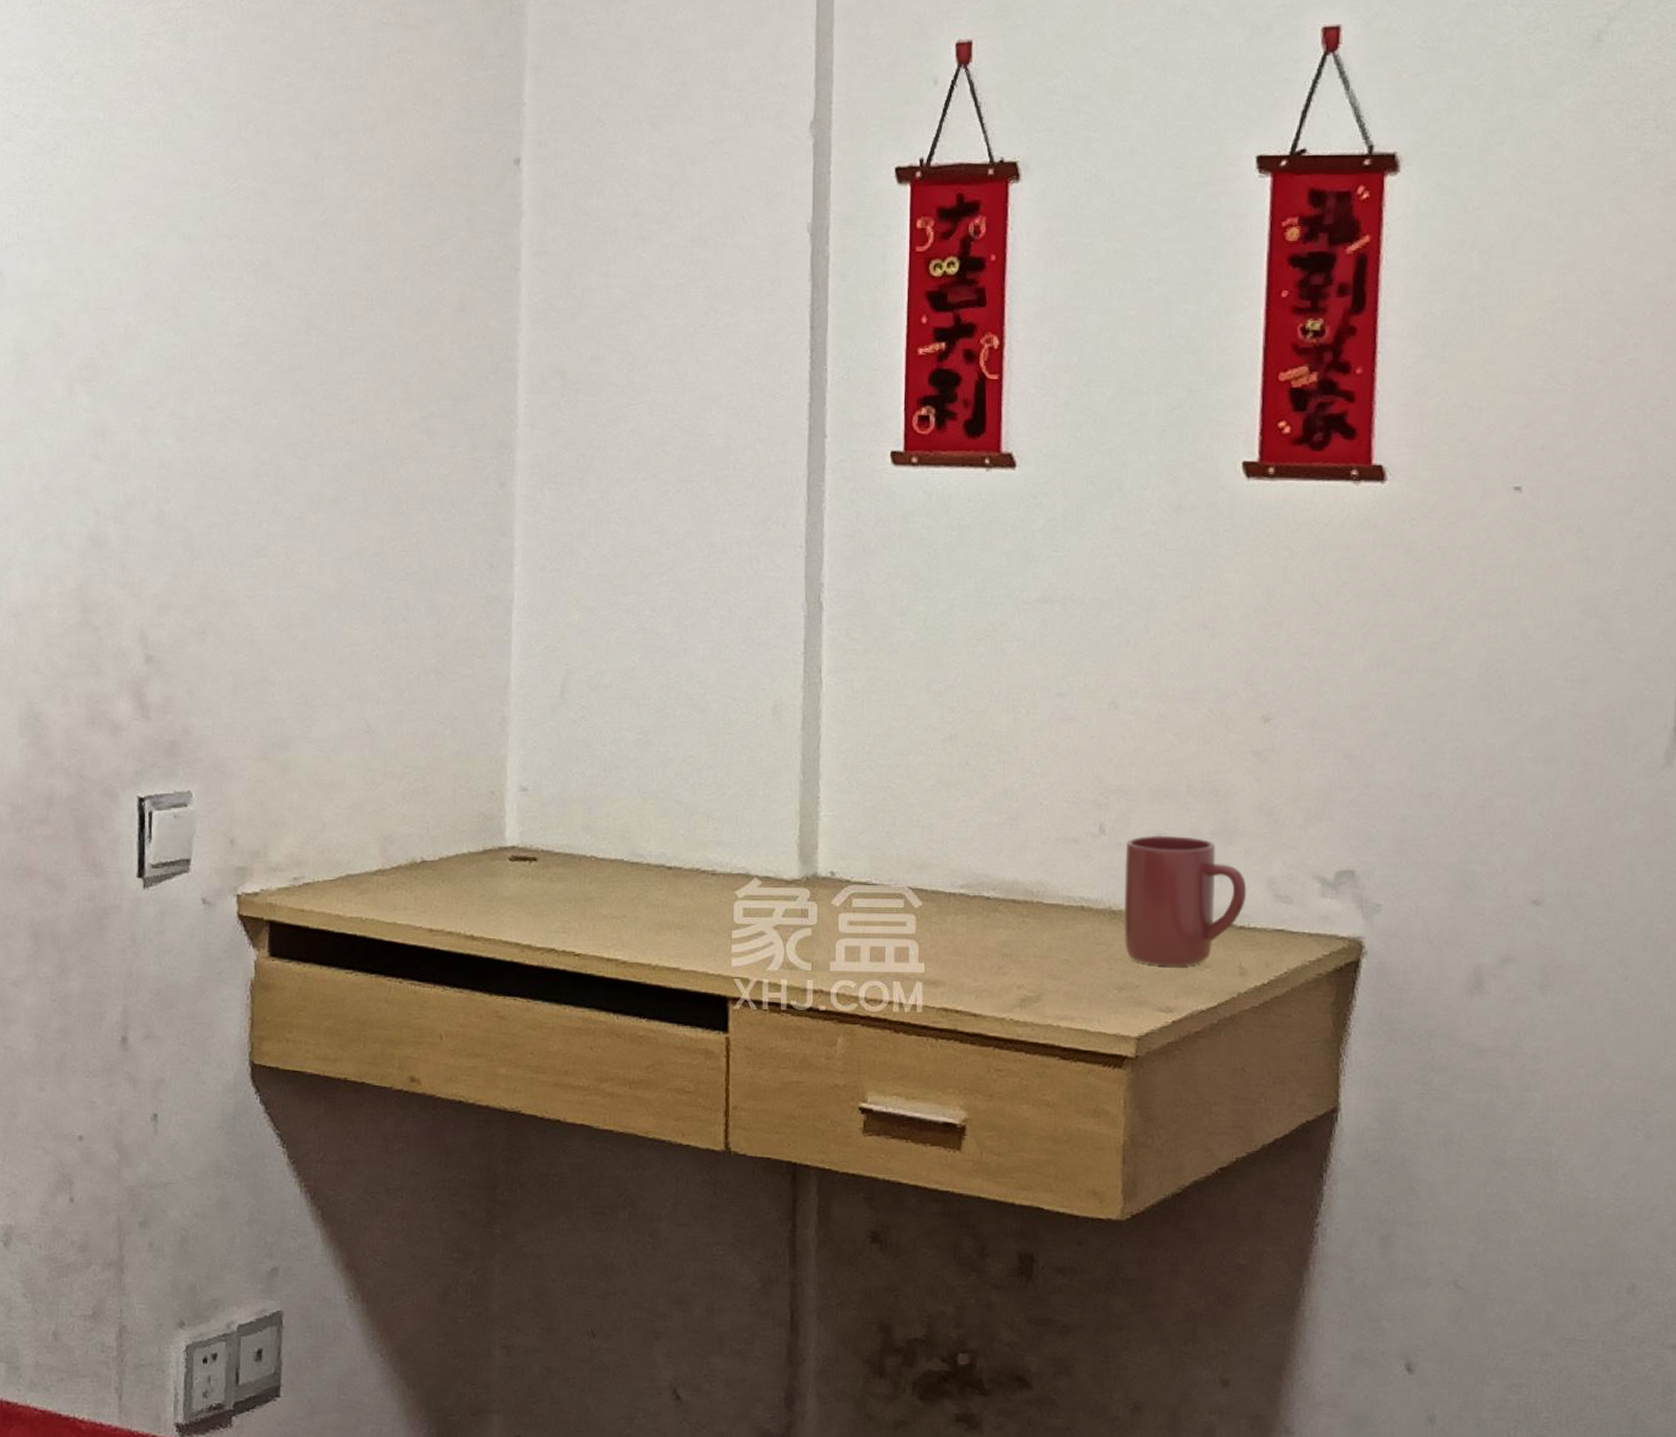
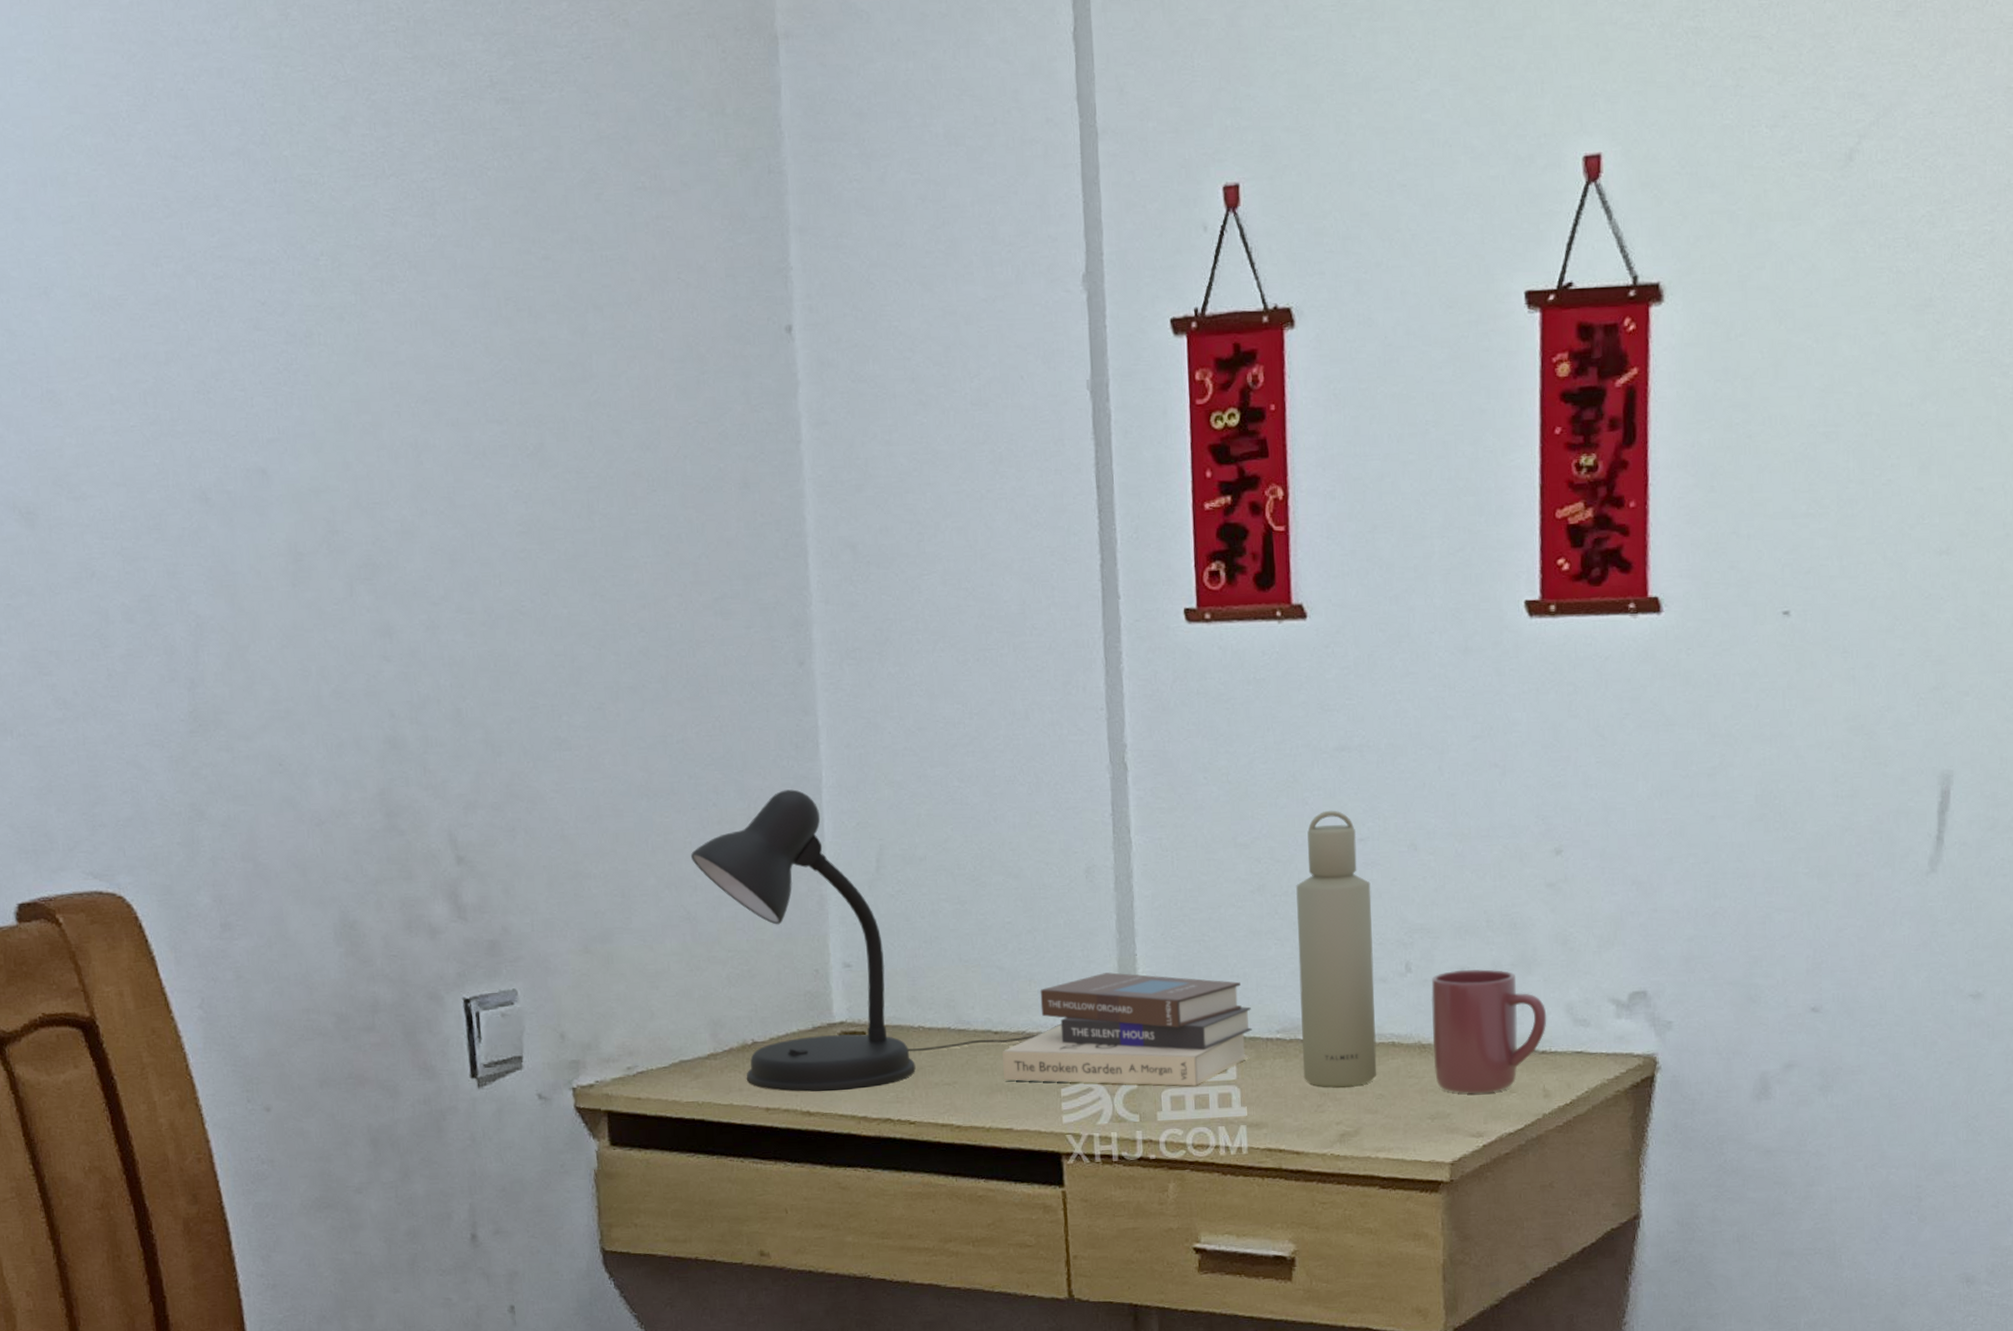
desk lamp: none [376,609,738,917] -> present [690,789,1062,1092]
books: none [674,814,935,937] -> present [1002,972,1252,1087]
bottle: none [985,662,1067,949] -> present [1296,810,1377,1087]

